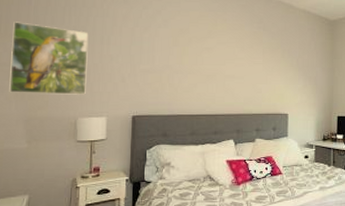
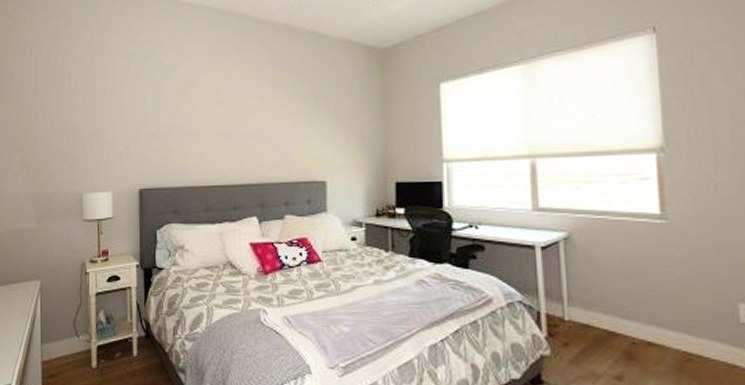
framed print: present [9,22,89,95] -> none [16,88,90,168]

